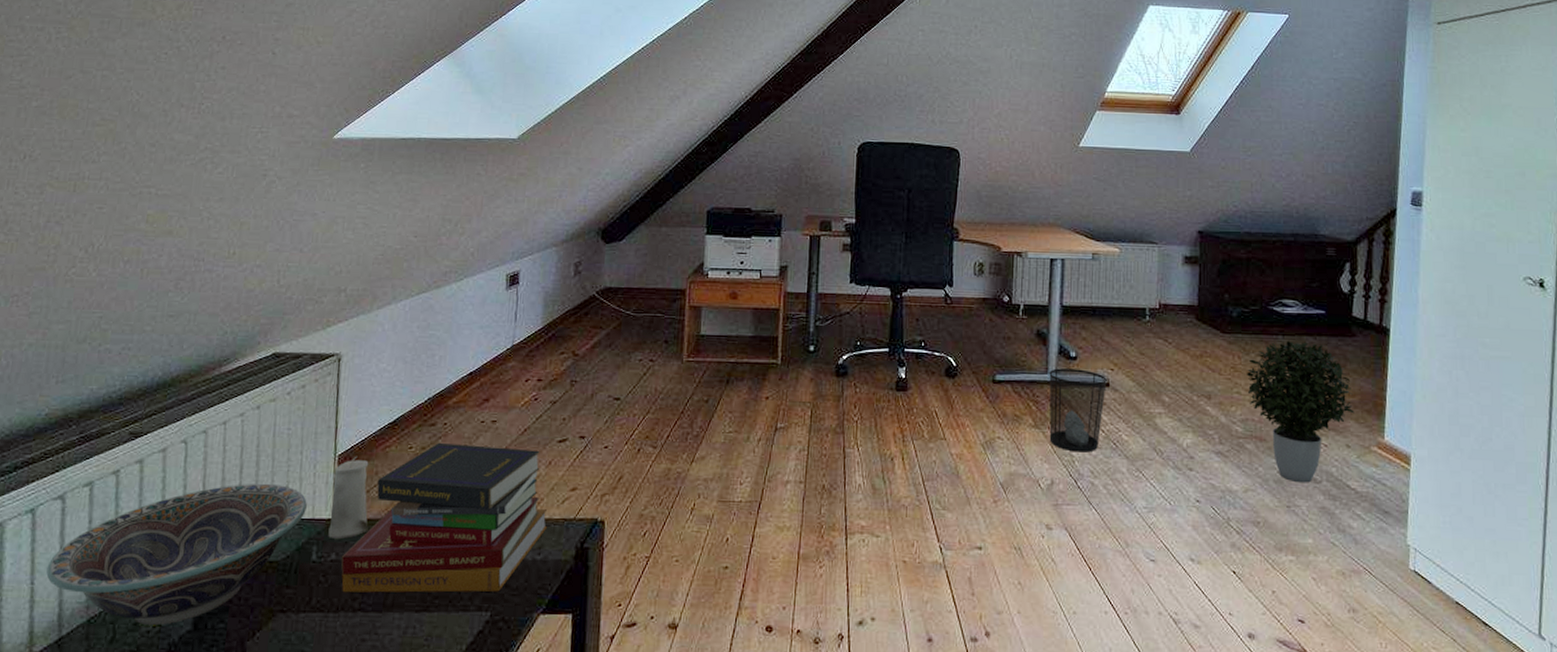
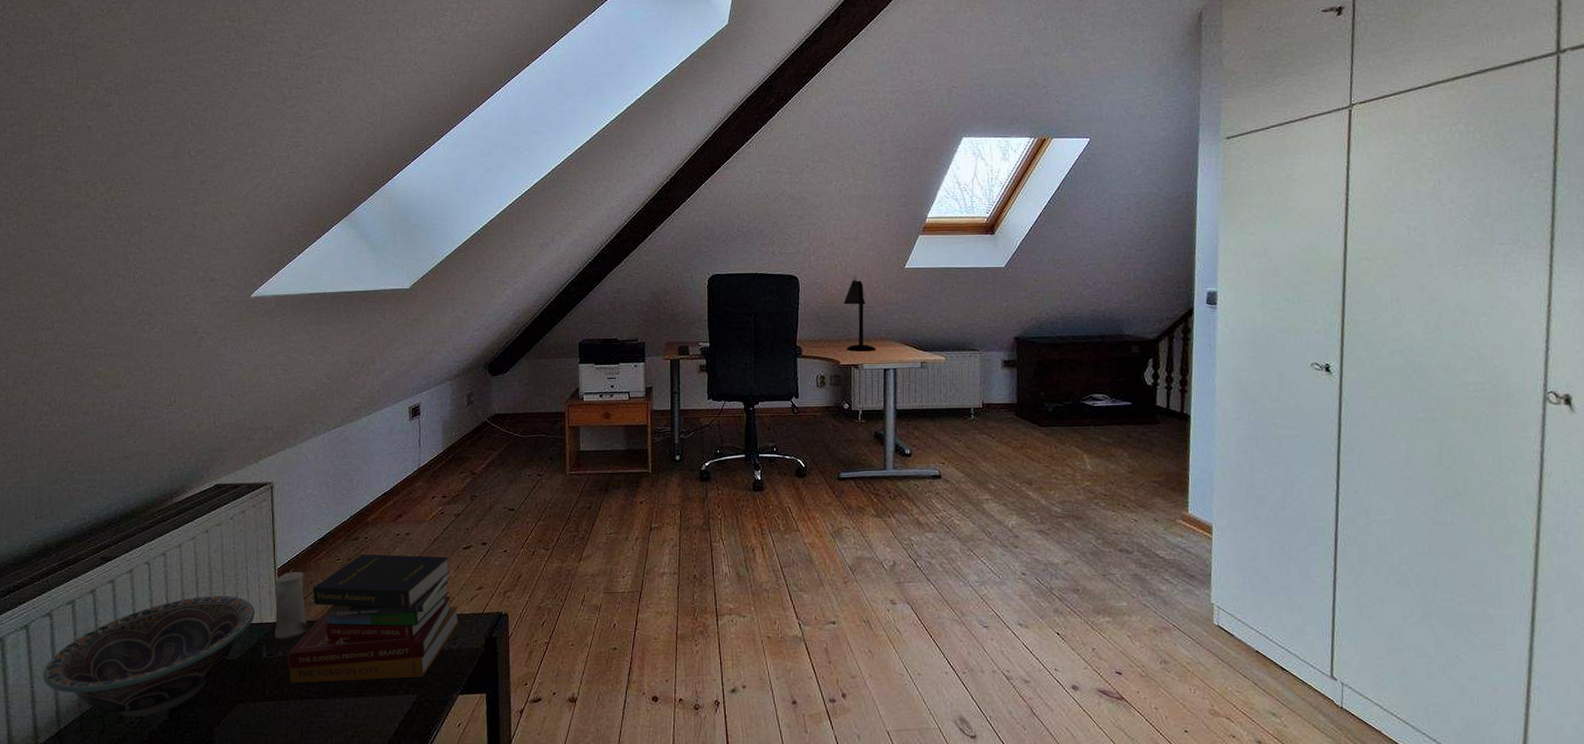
desk lamp: none [1009,152,1043,238] -> present [843,276,877,351]
waste bin: present [1049,368,1108,453] -> none [887,464,940,537]
potted plant: present [1246,340,1354,483] -> none [1062,429,1161,554]

